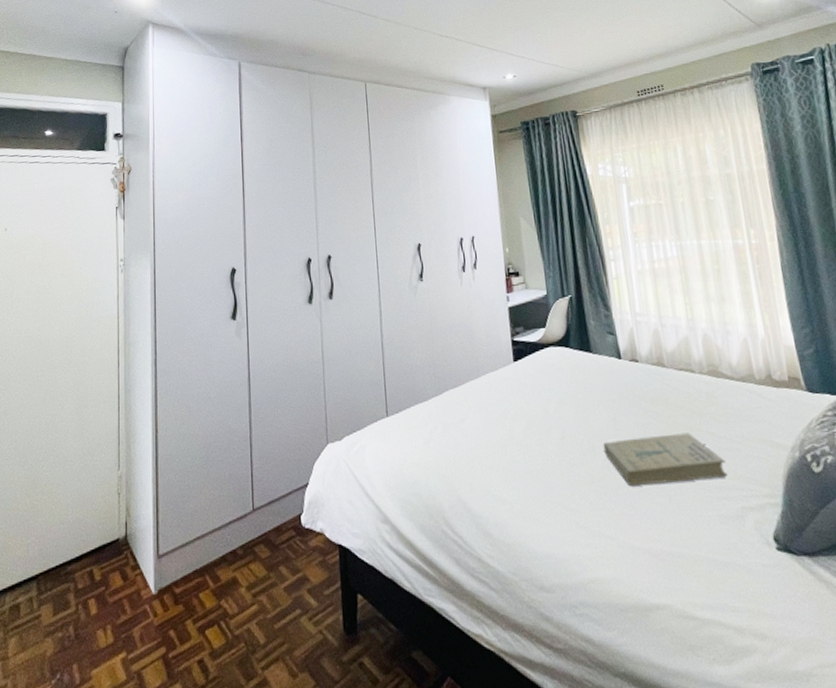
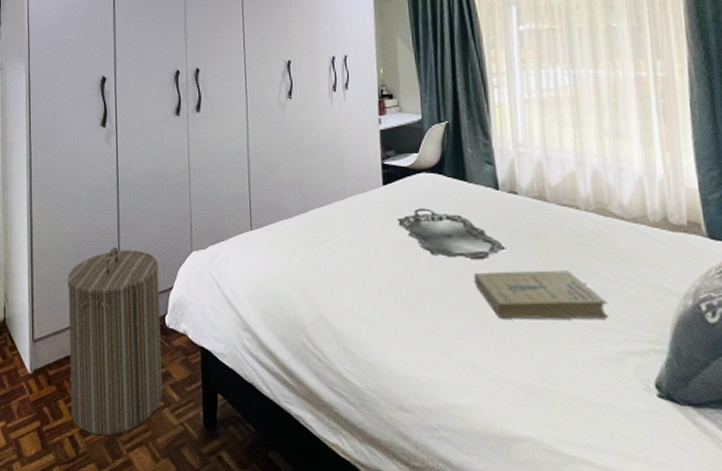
laundry hamper: none [196,445,300,656] -> present [68,246,163,436]
serving tray: none [529,382,632,429] -> present [398,208,507,259]

